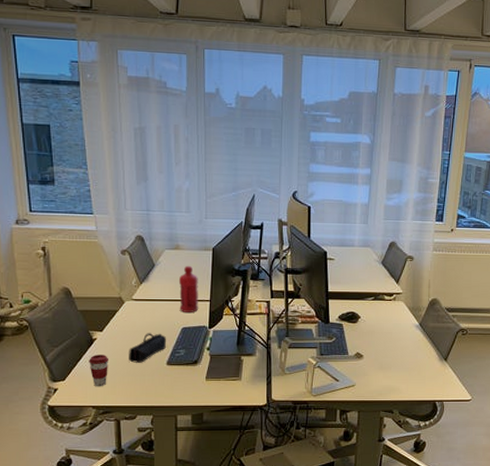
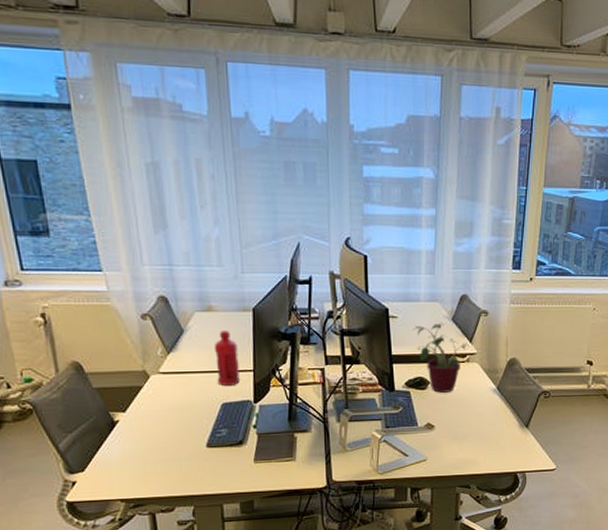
coffee cup: present [89,355,109,387] -> none [112,439,137,477]
pencil case: present [129,333,166,363] -> none [159,411,204,447]
potted plant: none [347,265,396,326] -> present [412,322,469,393]

